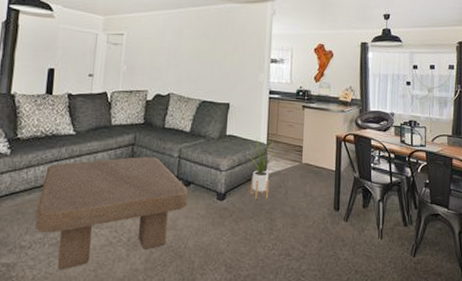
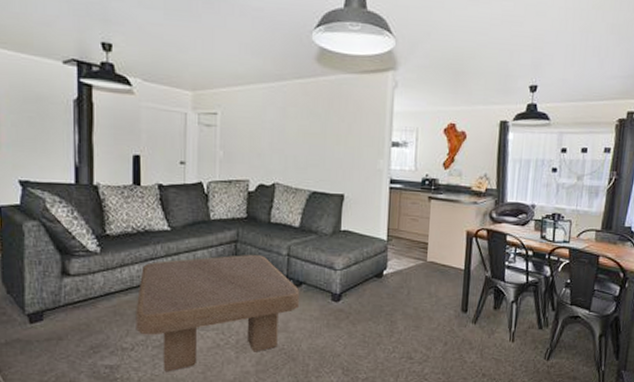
house plant: present [247,138,277,199] -> none [365,233,399,300]

